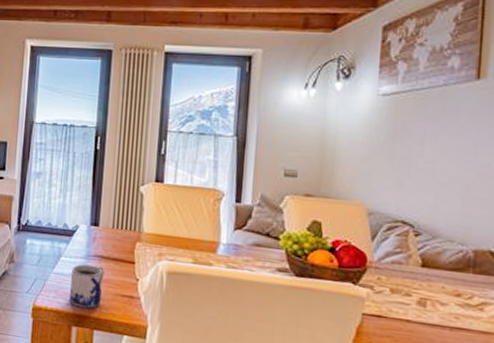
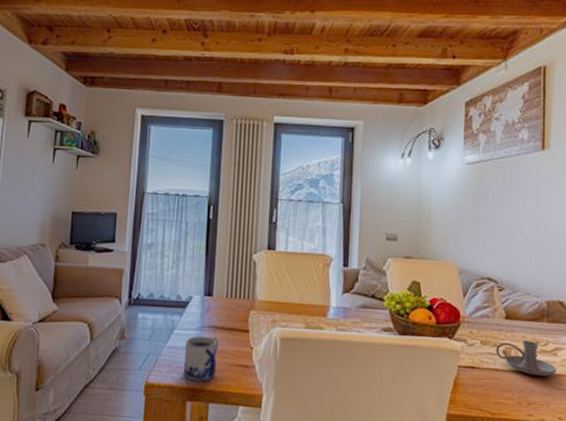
candle holder: none [408,291,483,333] -> present [496,340,557,376]

